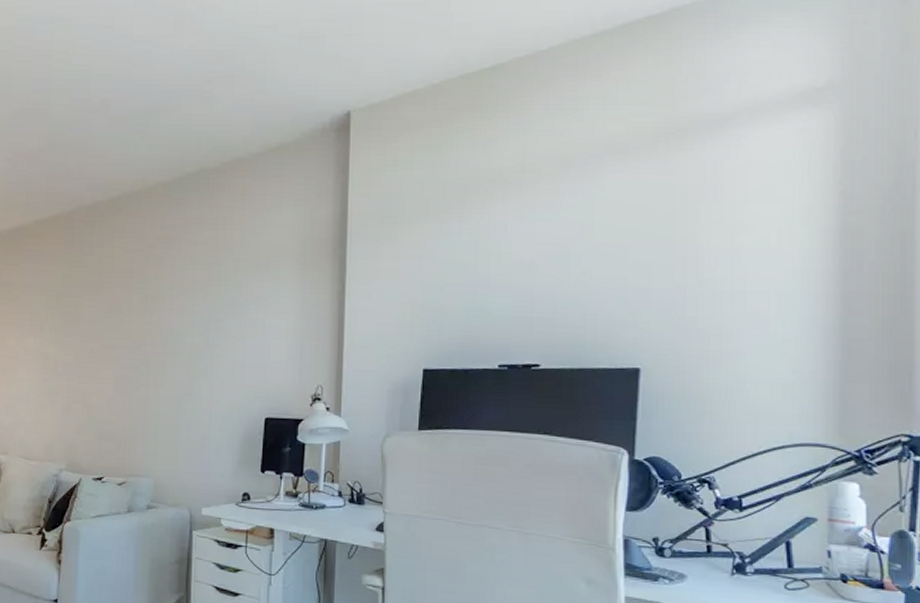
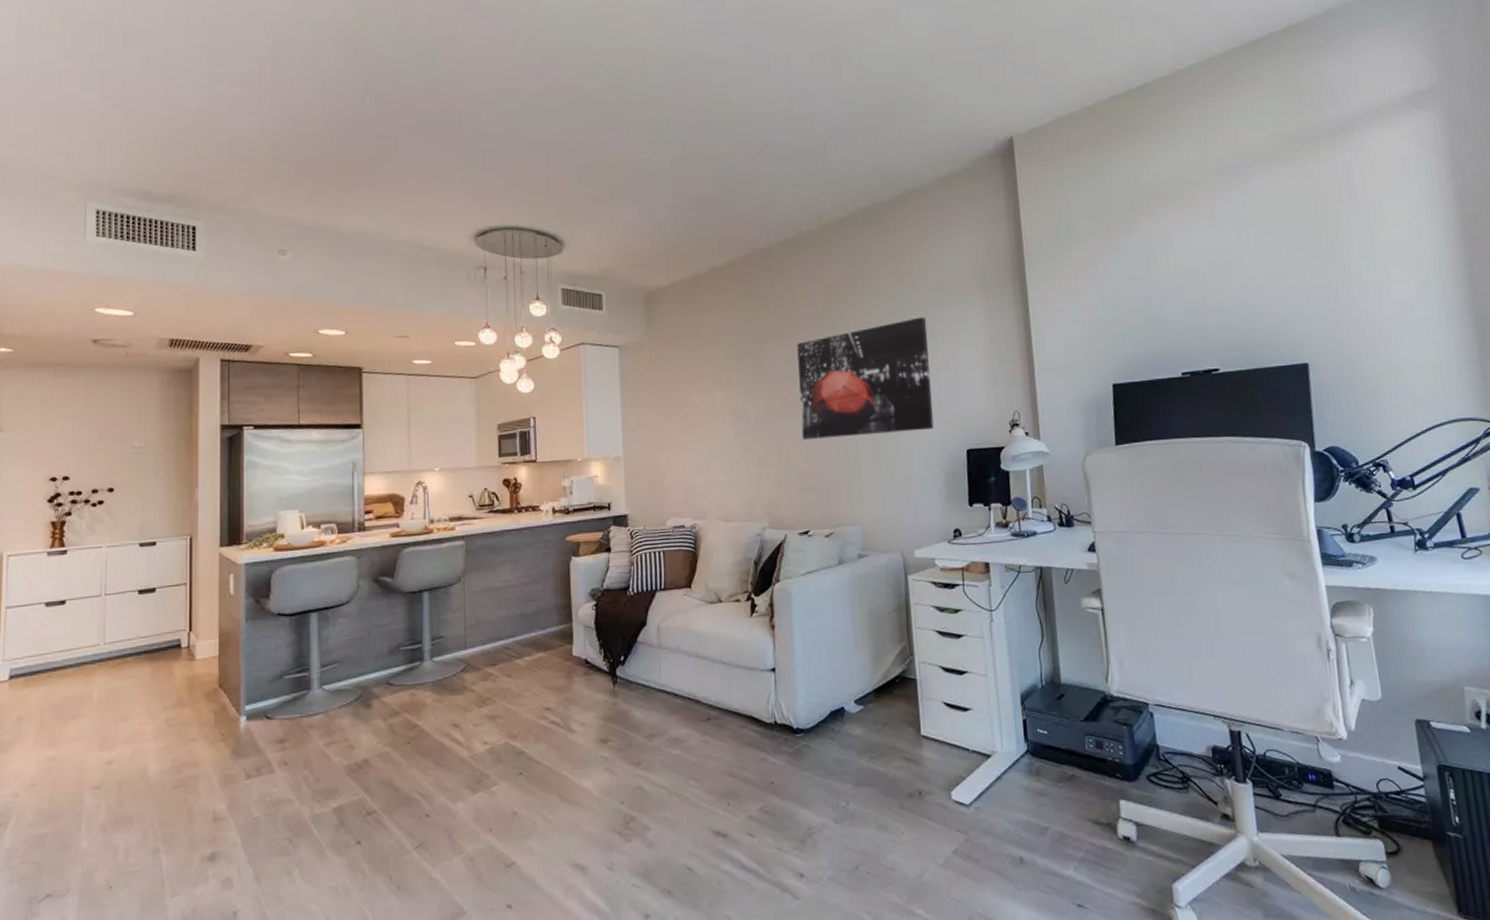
wall art: none [105,284,240,395] -> present [797,317,934,440]

